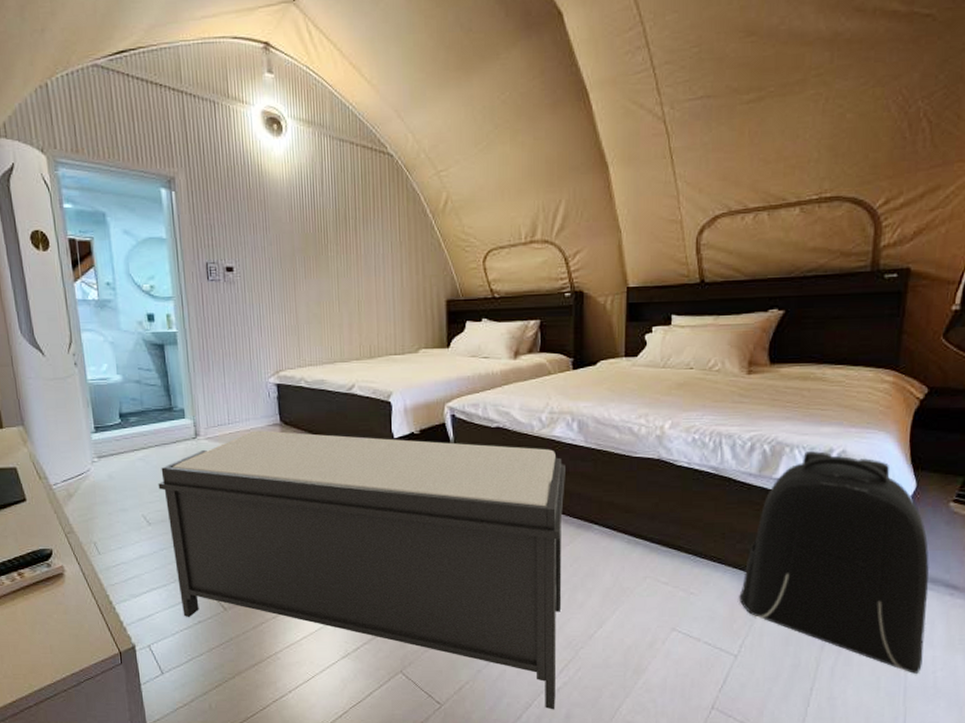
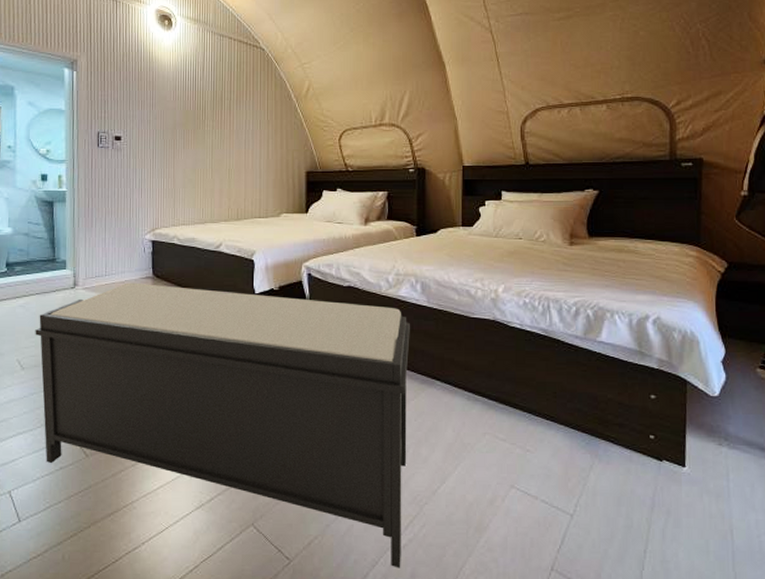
backpack: present [739,451,930,674] -> none [572,317,747,537]

